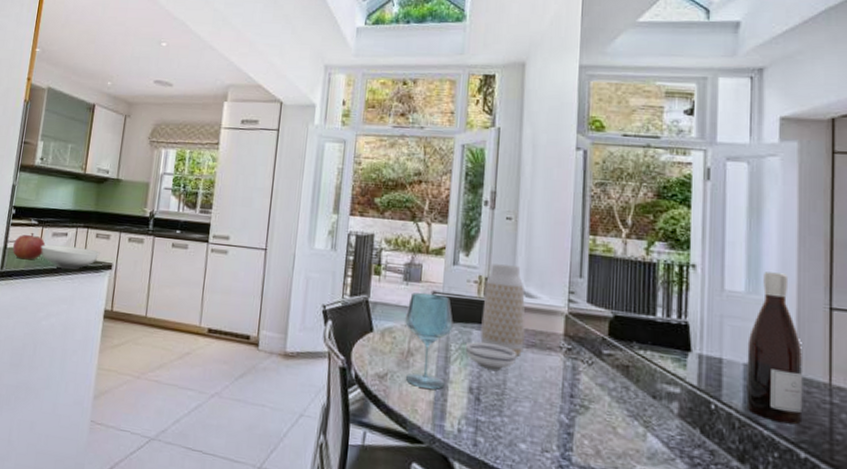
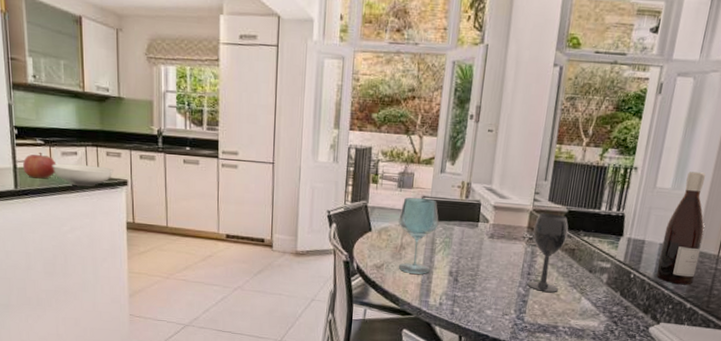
bowl: present [465,341,517,371] -> none [448,235,490,257]
vase: present [480,263,525,358] -> none [460,171,499,247]
wine glass: none [572,317,618,425] -> present [528,213,569,293]

